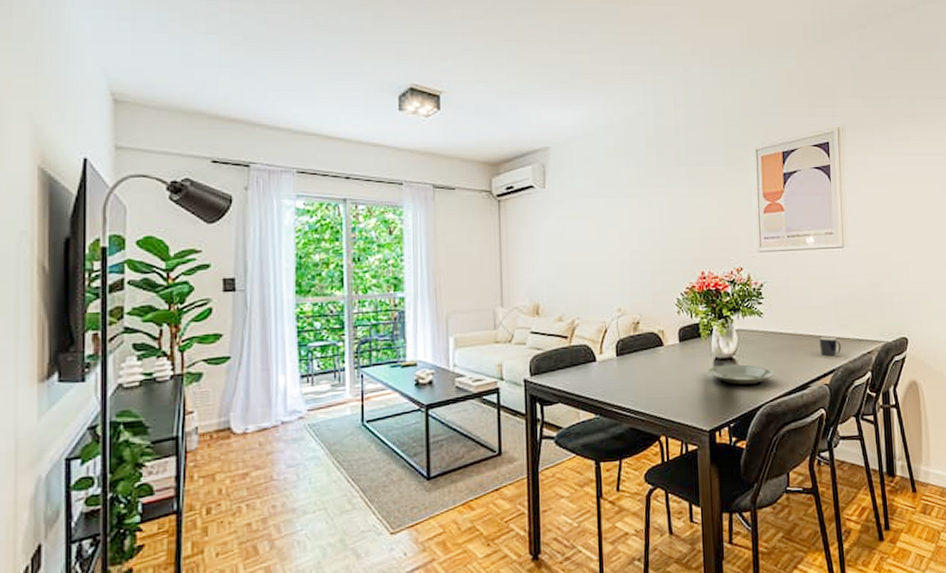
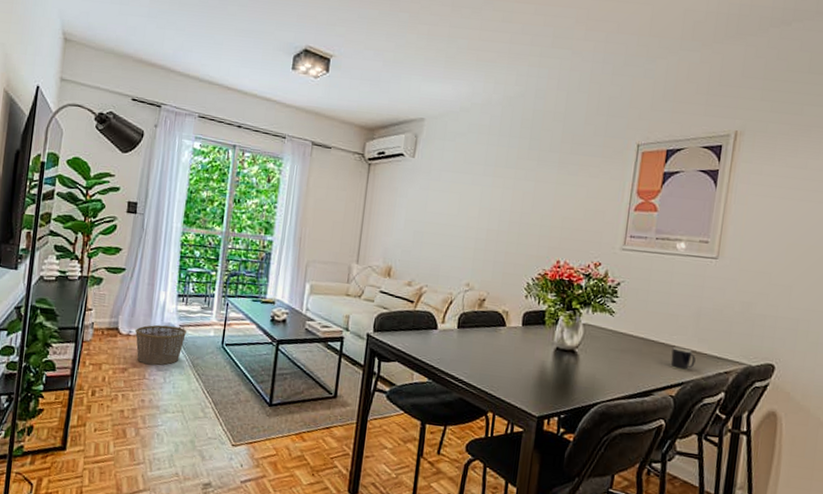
basket: none [253,411,317,464] -> present [135,324,187,366]
plate: present [708,364,774,387] -> none [547,355,617,383]

